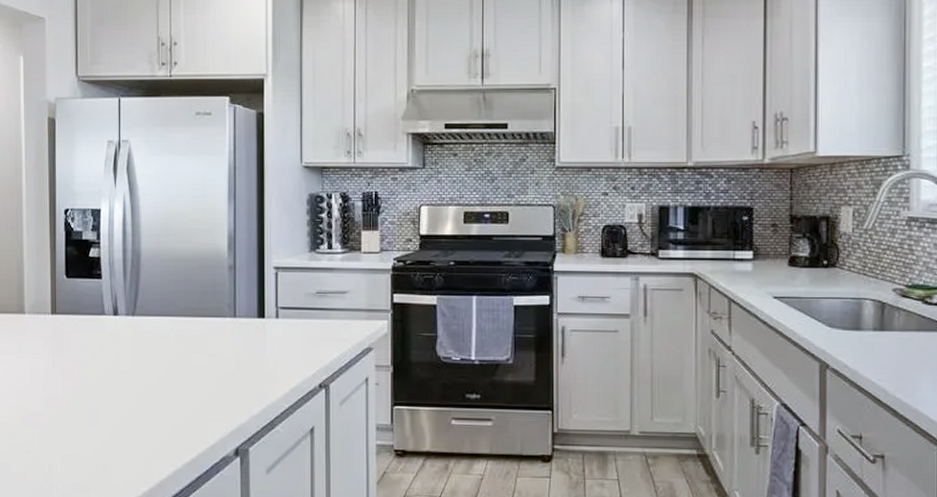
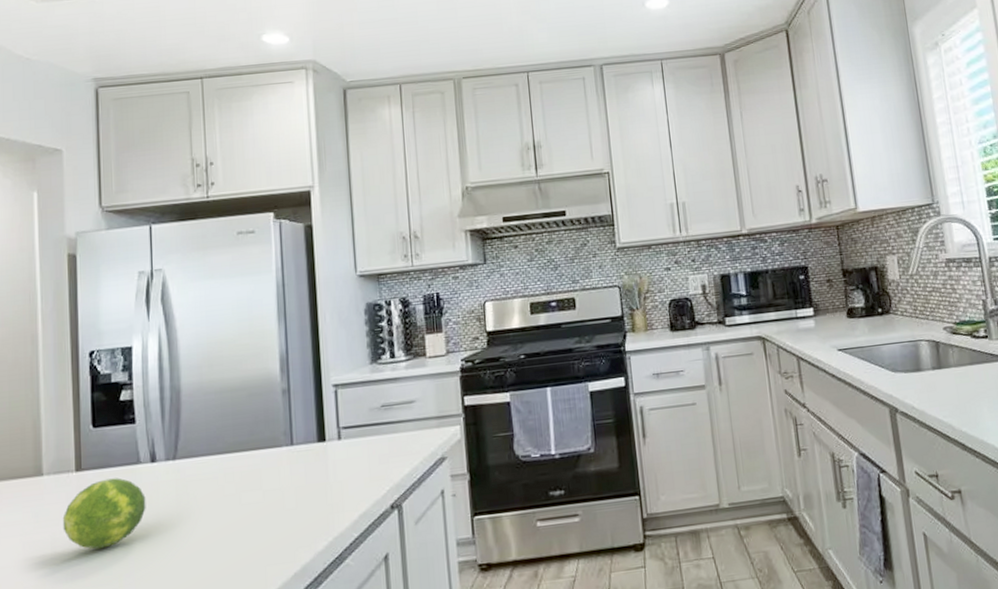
fruit: none [40,324,109,384] -> present [62,478,146,550]

